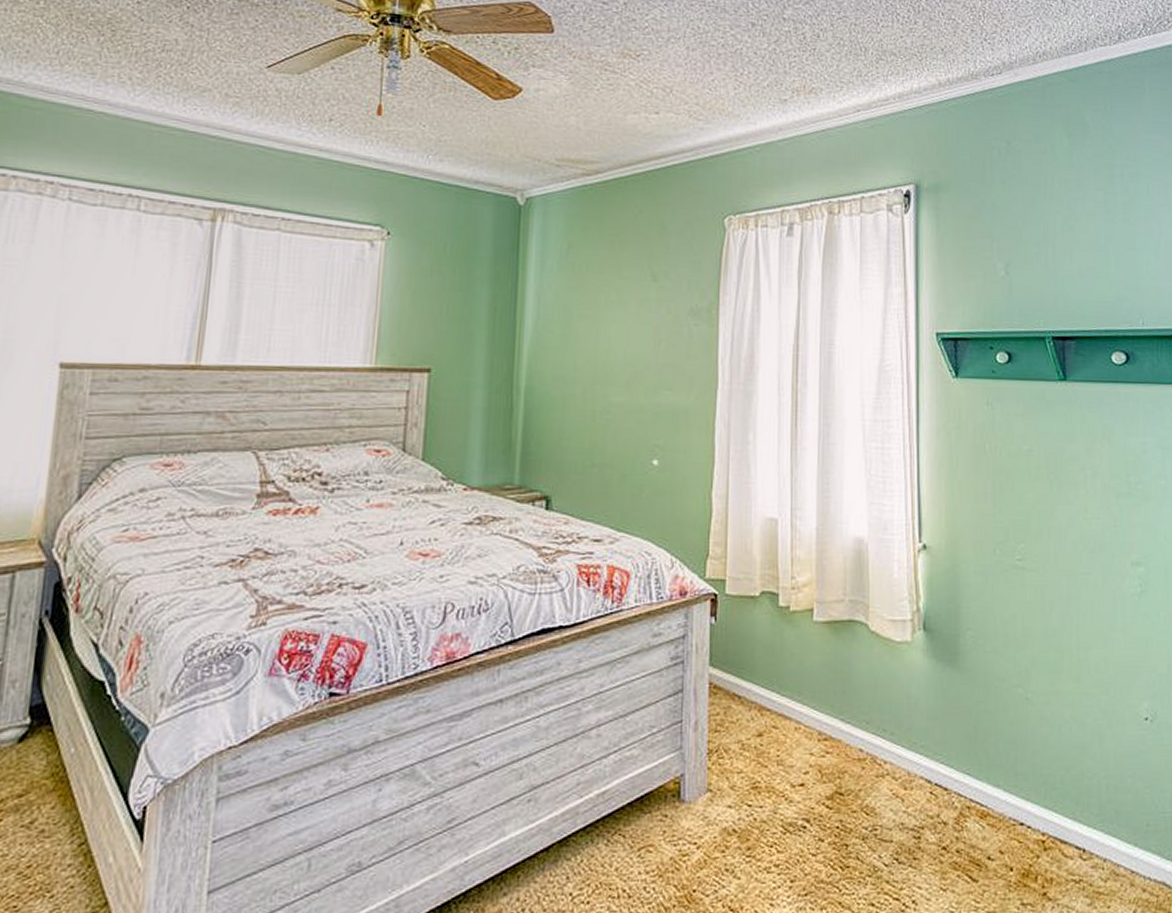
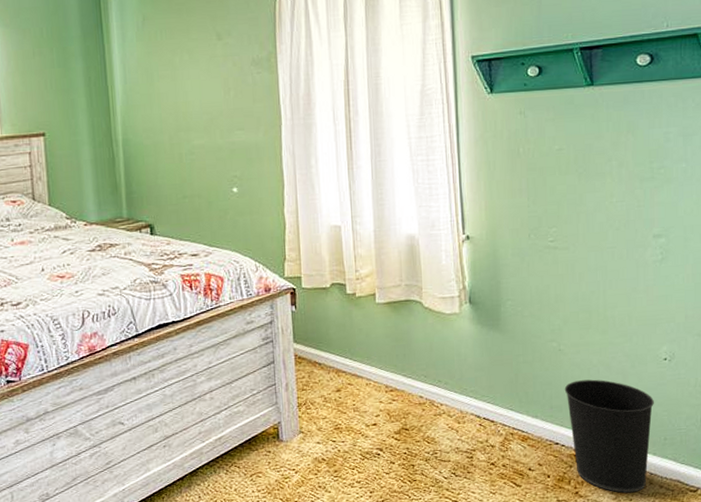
wastebasket: none [1031,740,1134,897] -> present [564,379,654,493]

